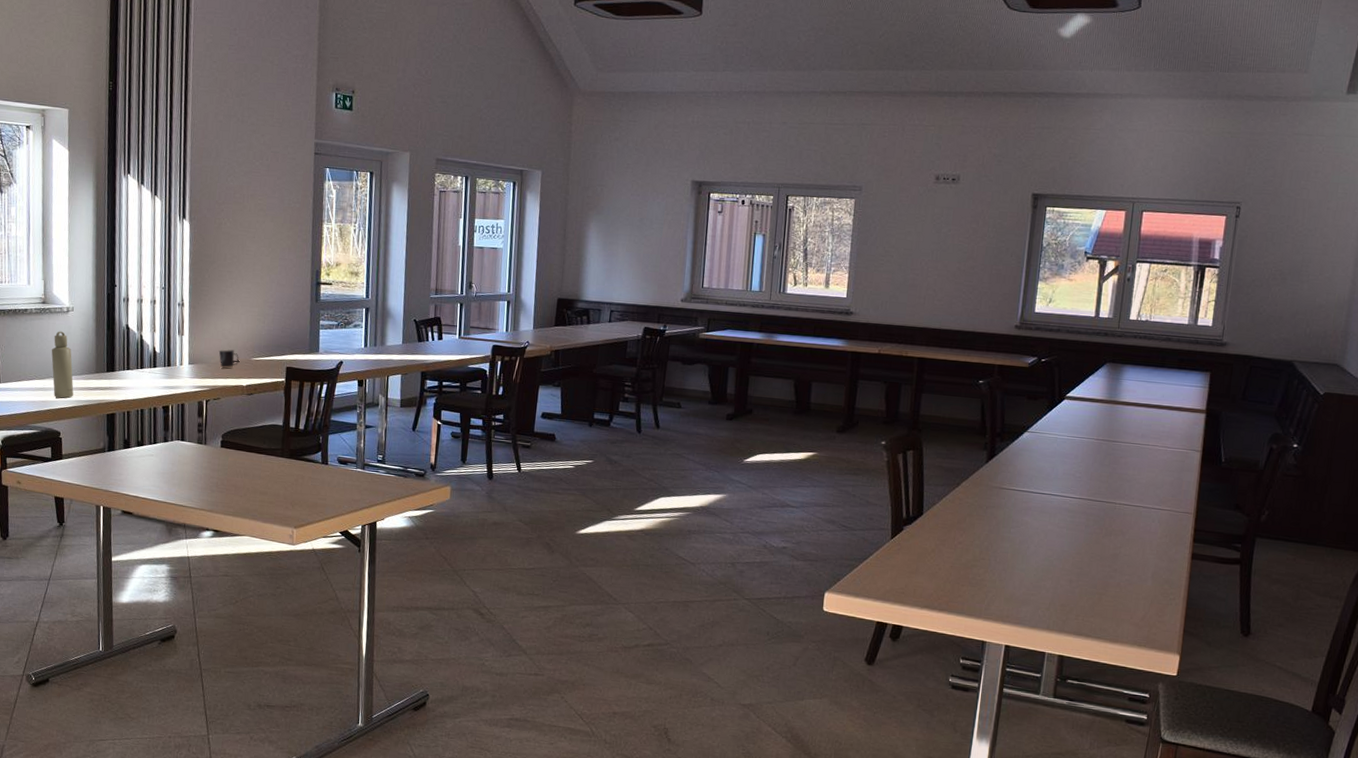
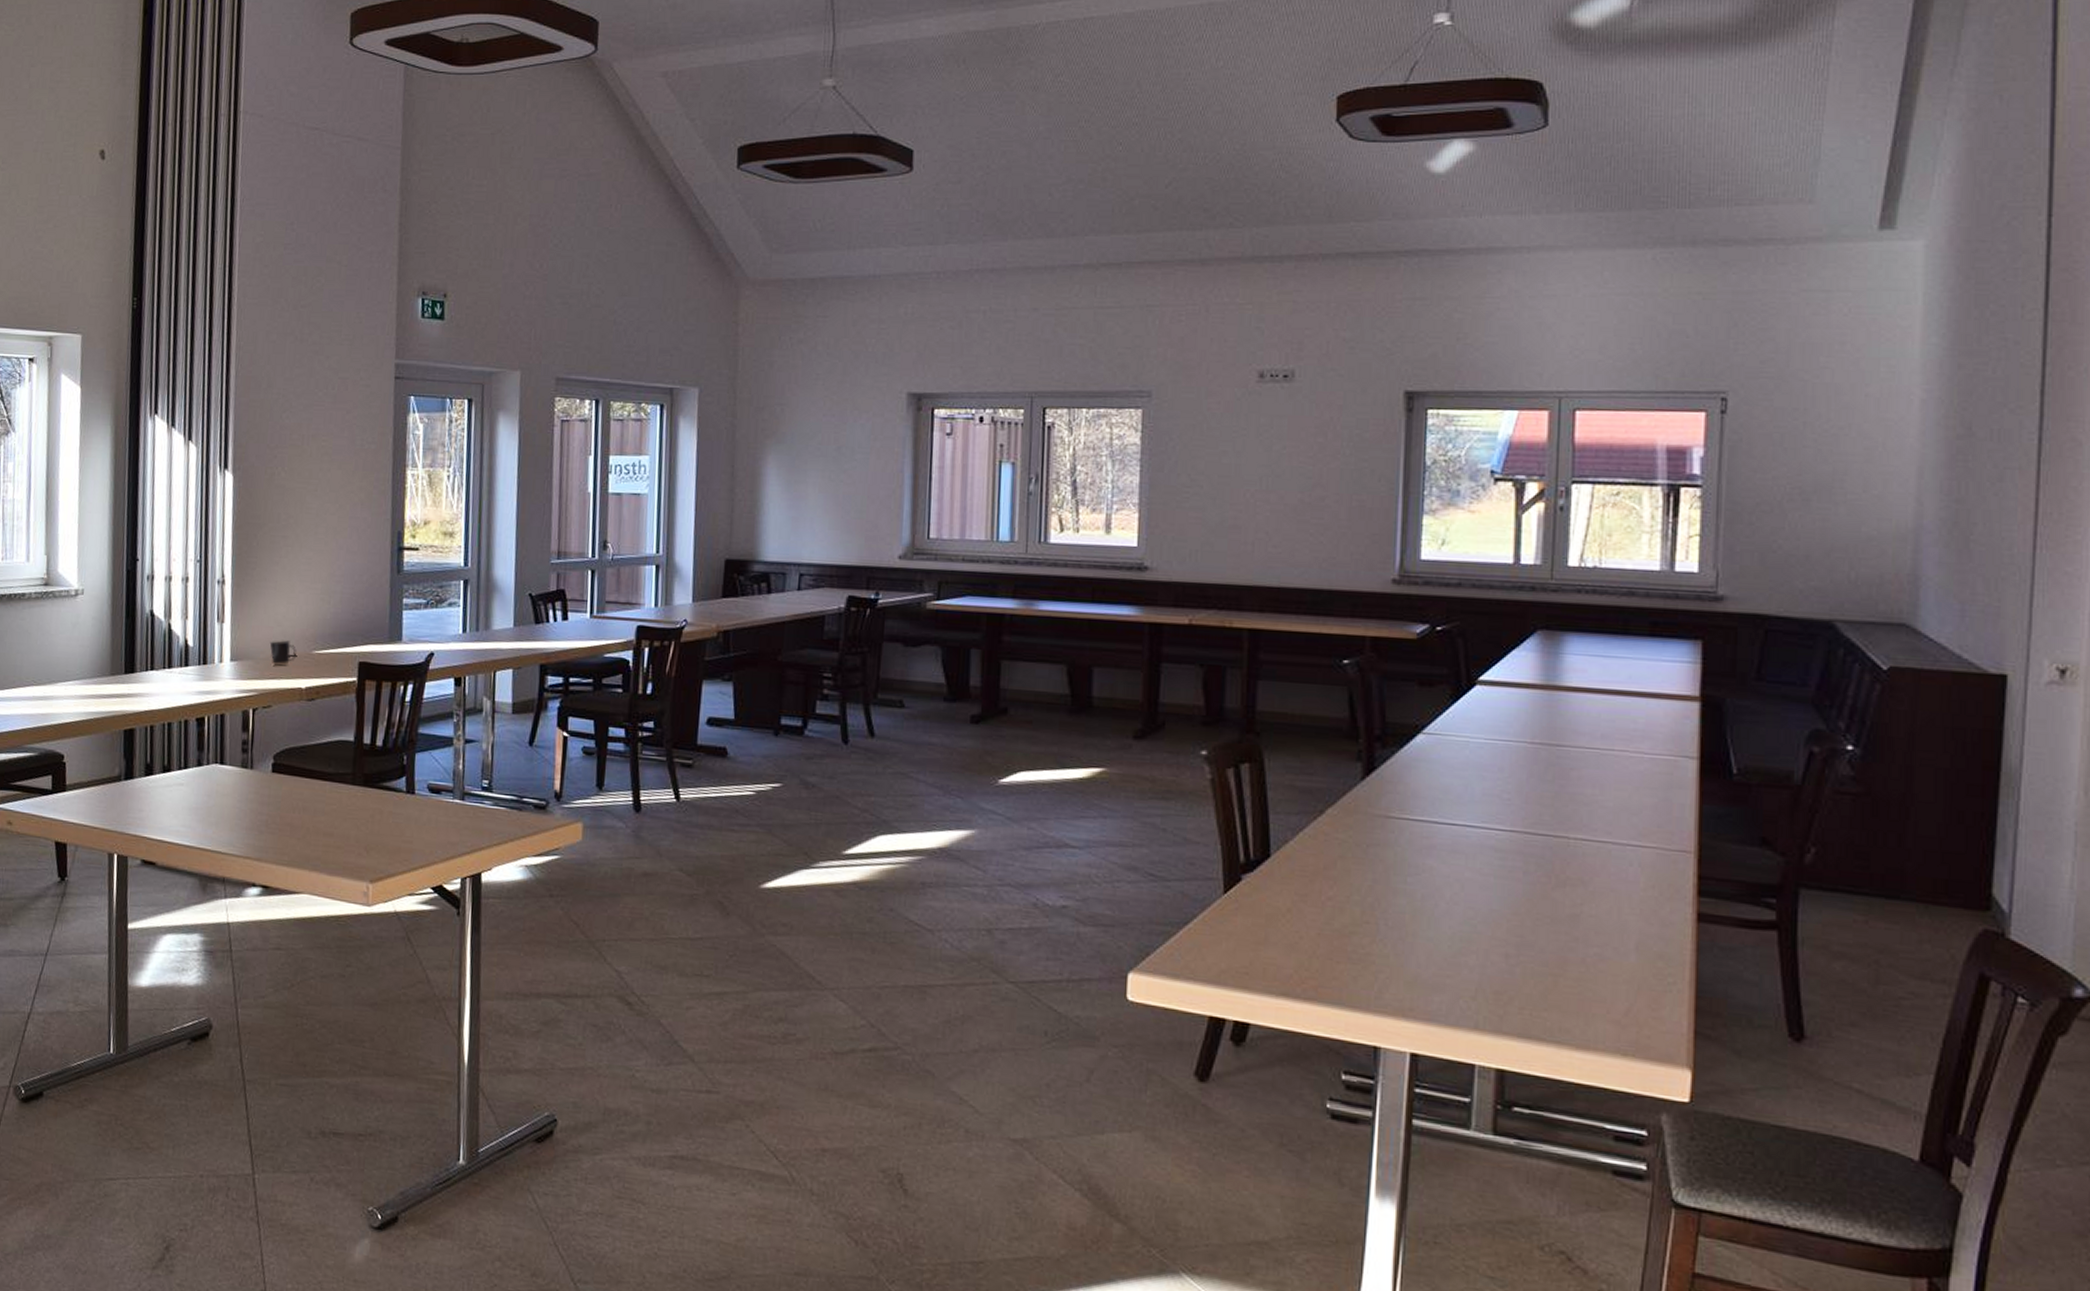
bottle: present [51,331,74,399] -> none [54,621,82,710]

